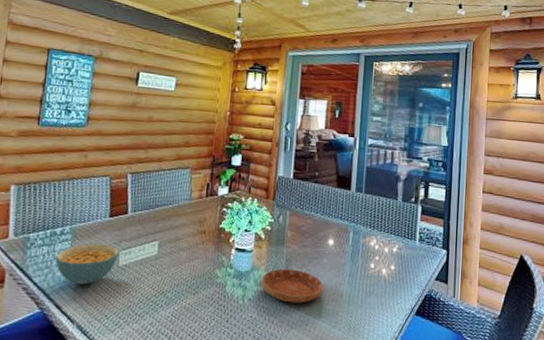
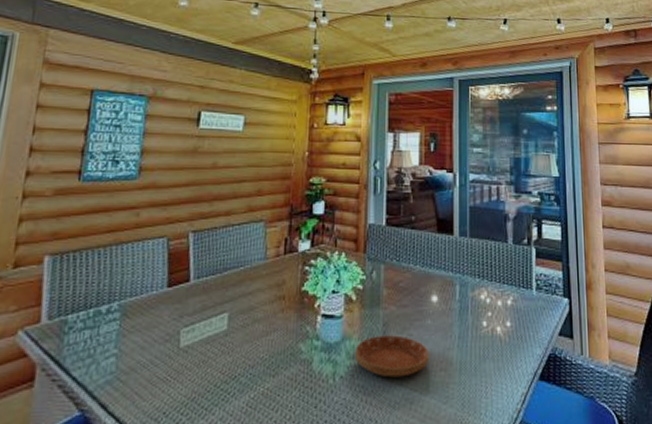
cereal bowl: present [55,243,120,286] -> none [99,321,181,377]

